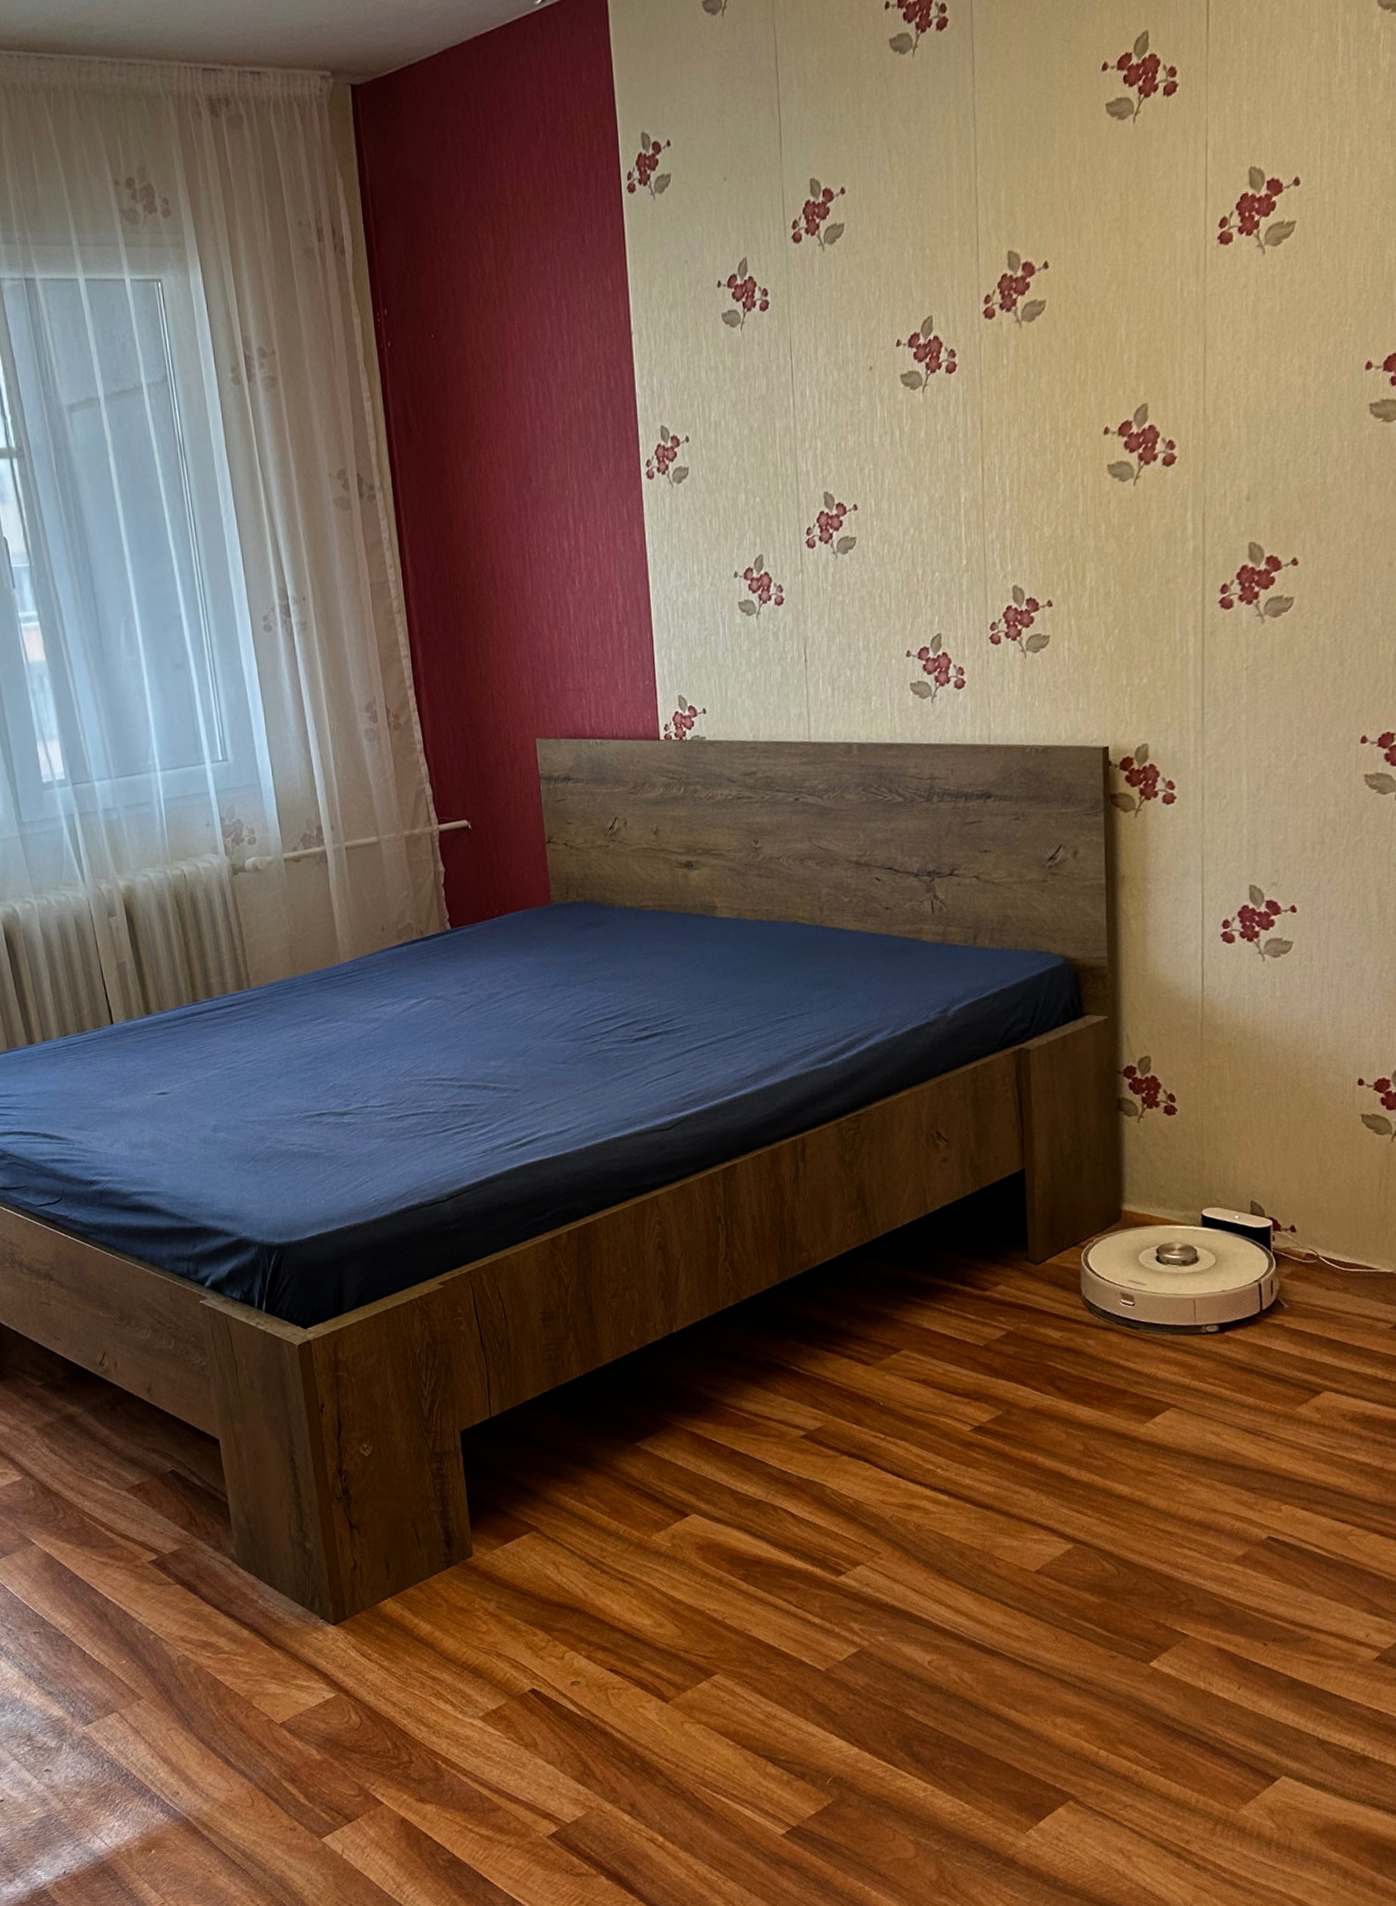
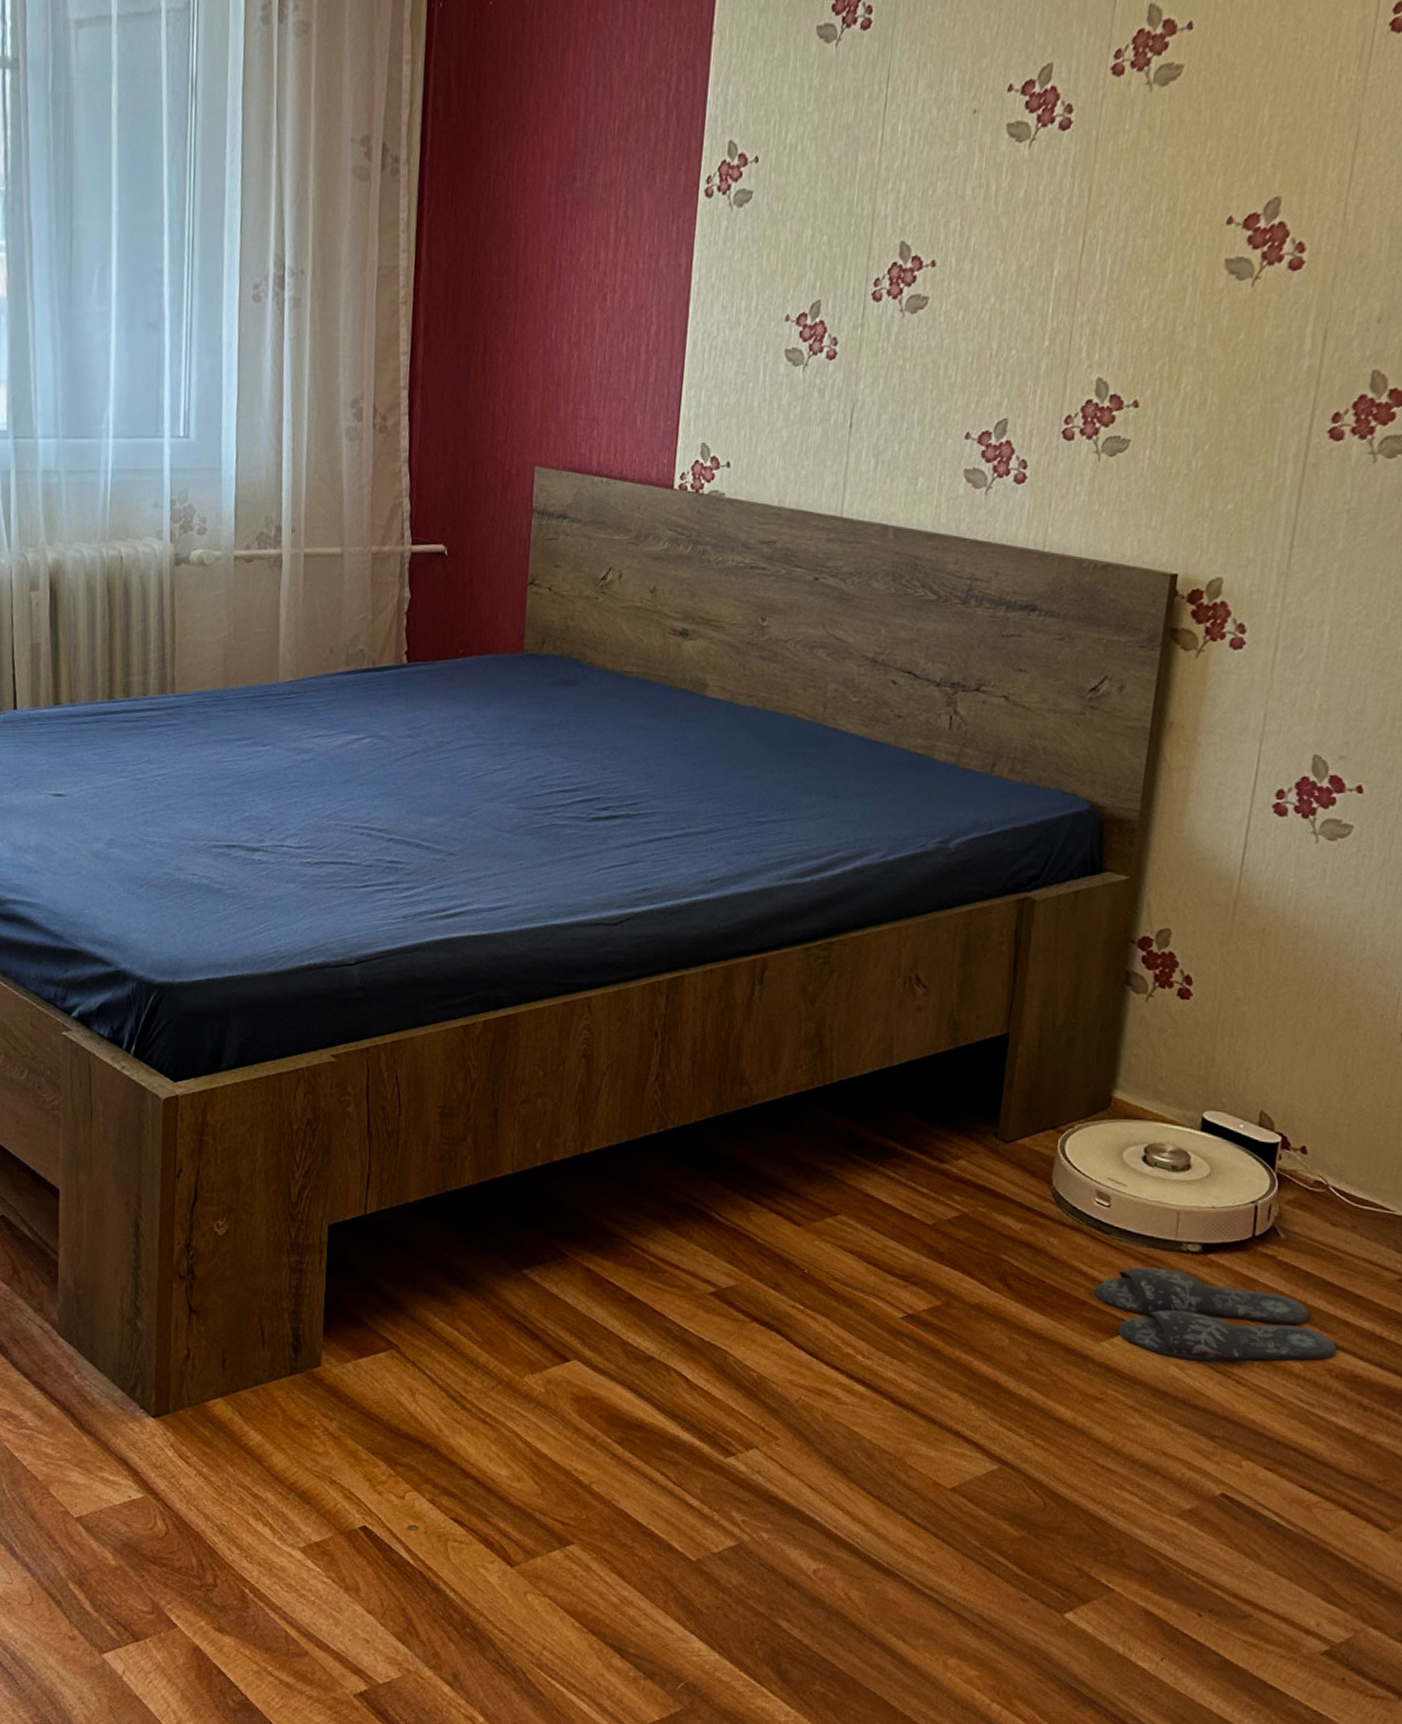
slippers: none [1133,1350,1347,1427] -> present [1095,1266,1337,1361]

